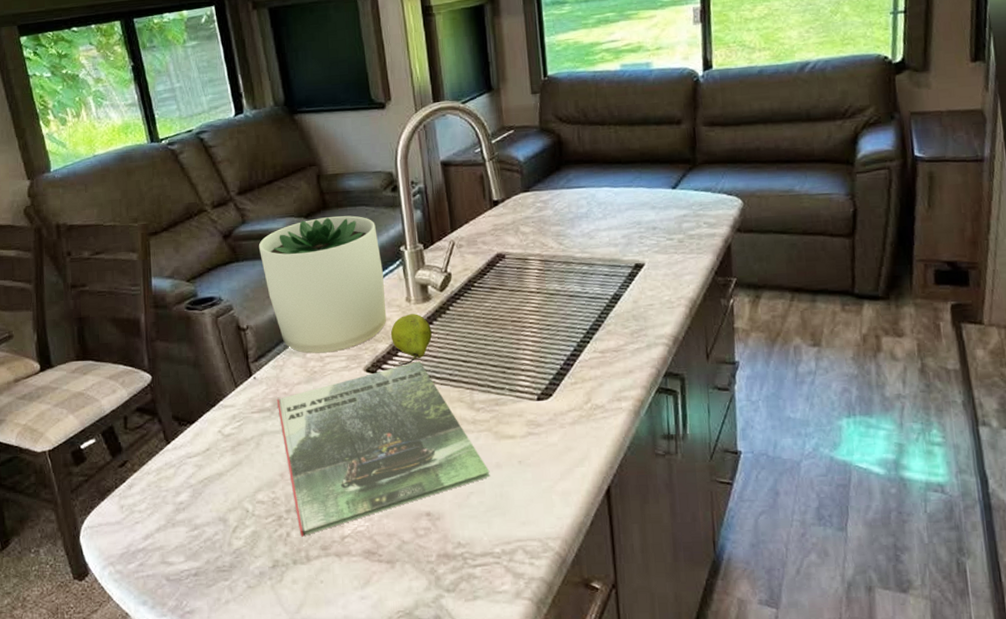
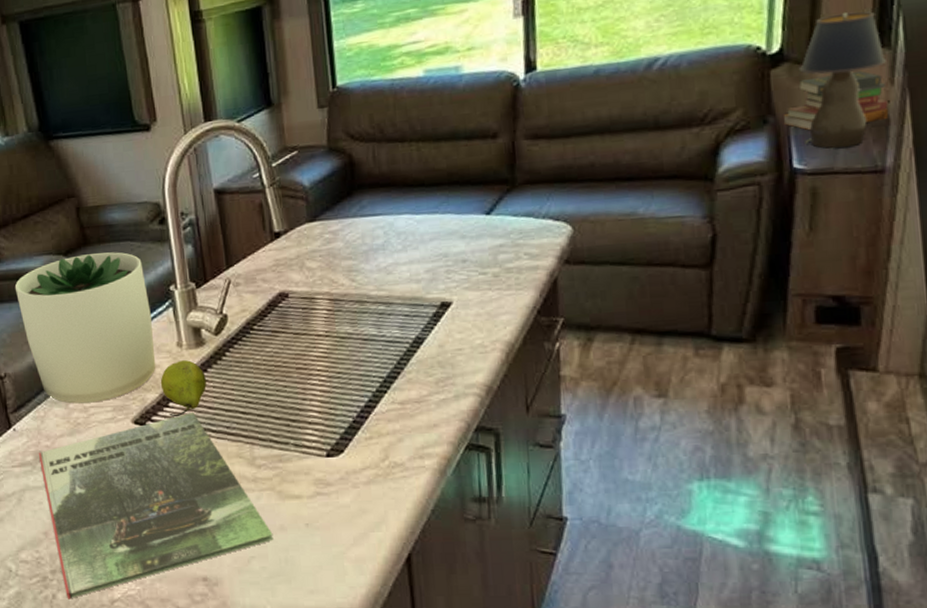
books: none [905,79,985,126] -> present [782,70,889,131]
table lamp: none [918,31,982,141] -> present [800,11,886,149]

